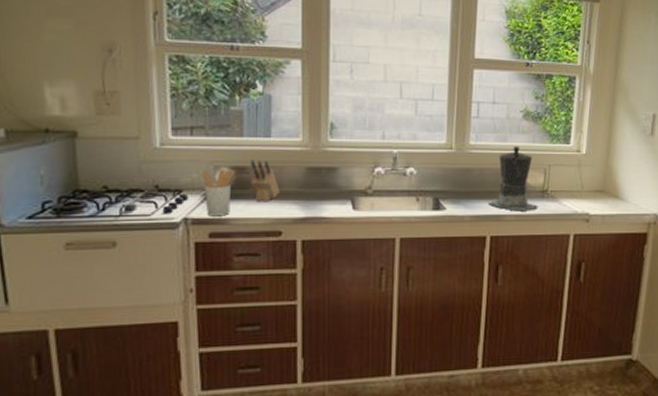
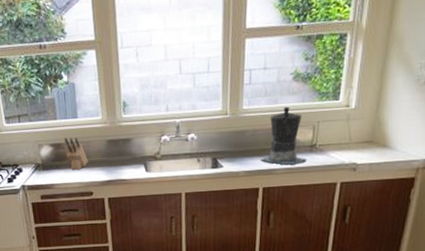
utensil holder: present [201,169,235,217] -> none [30,146,55,183]

